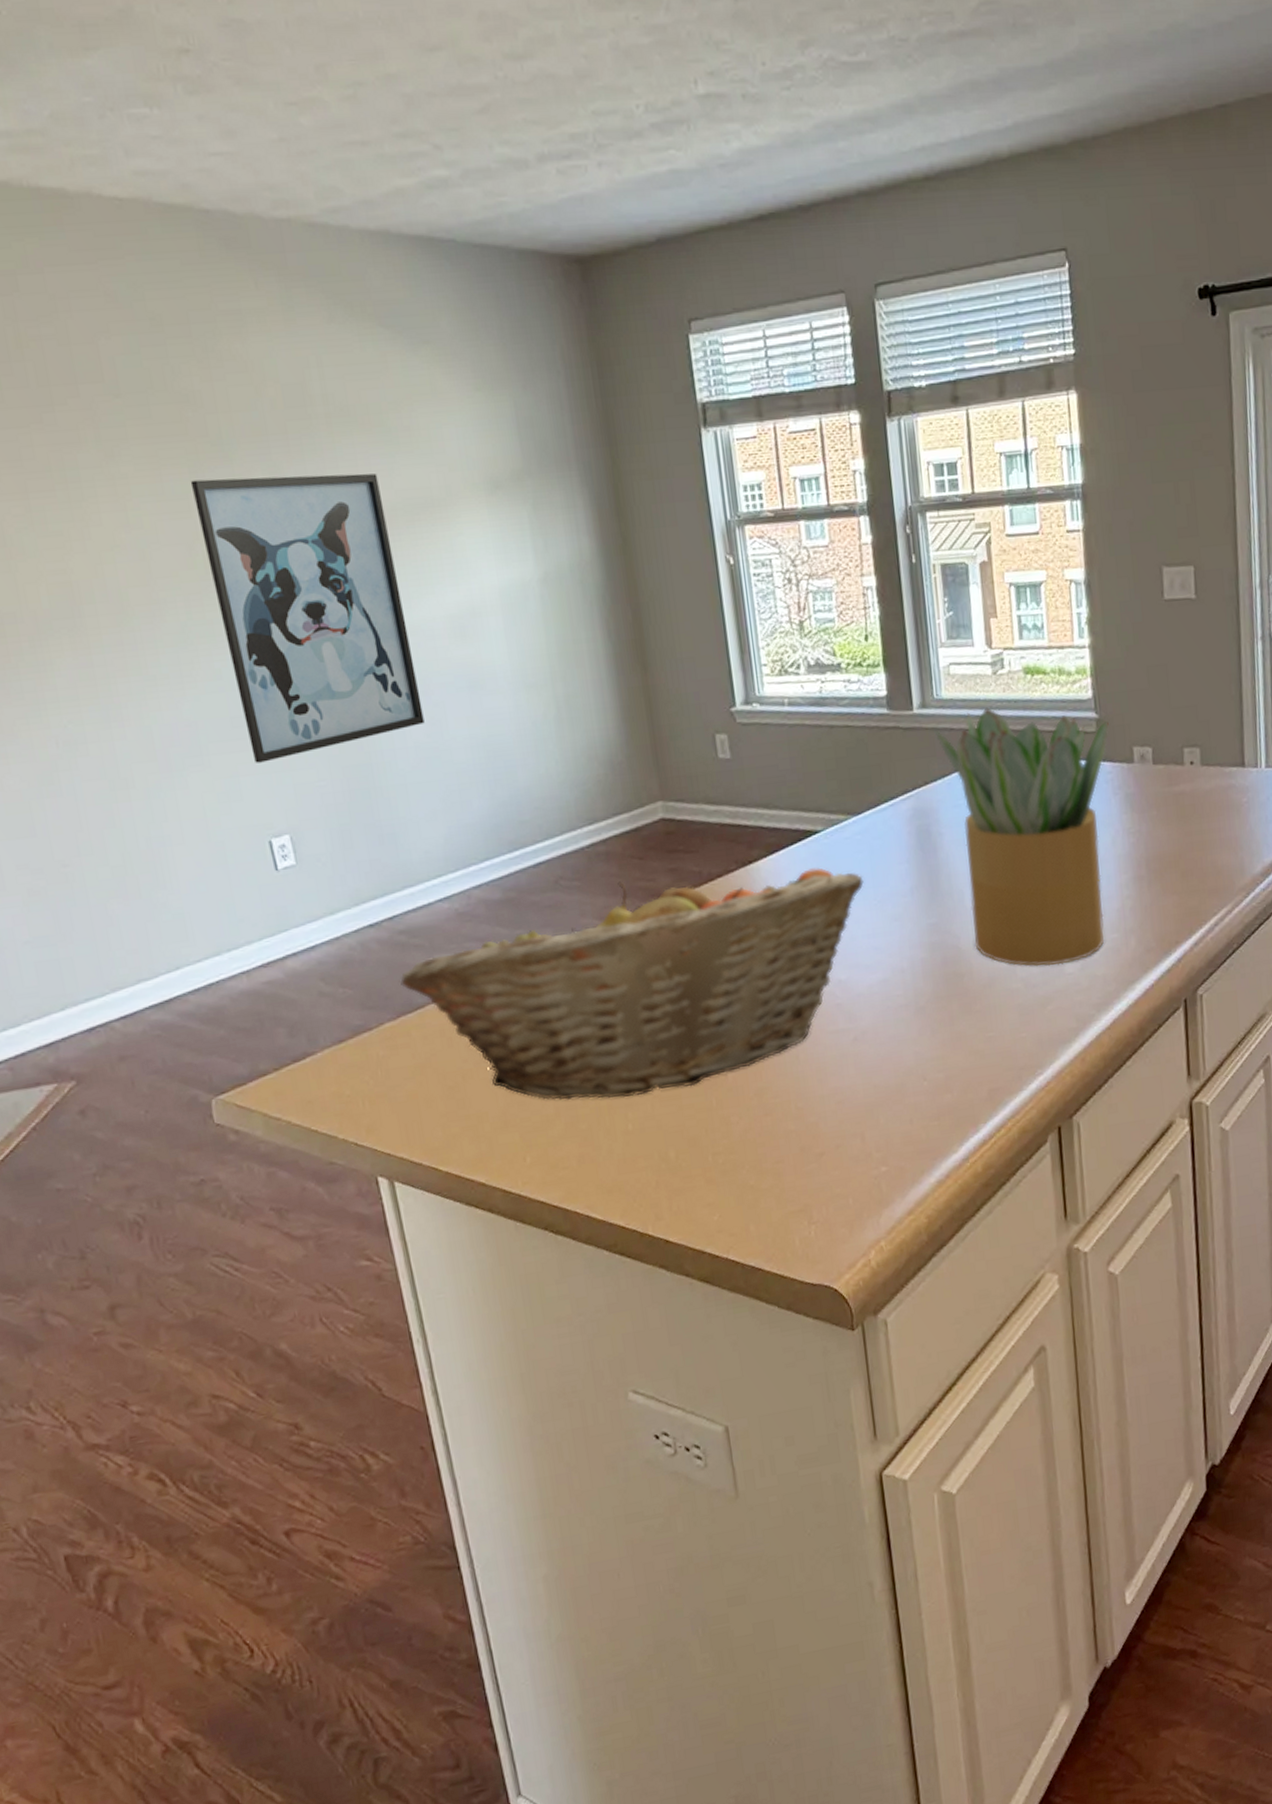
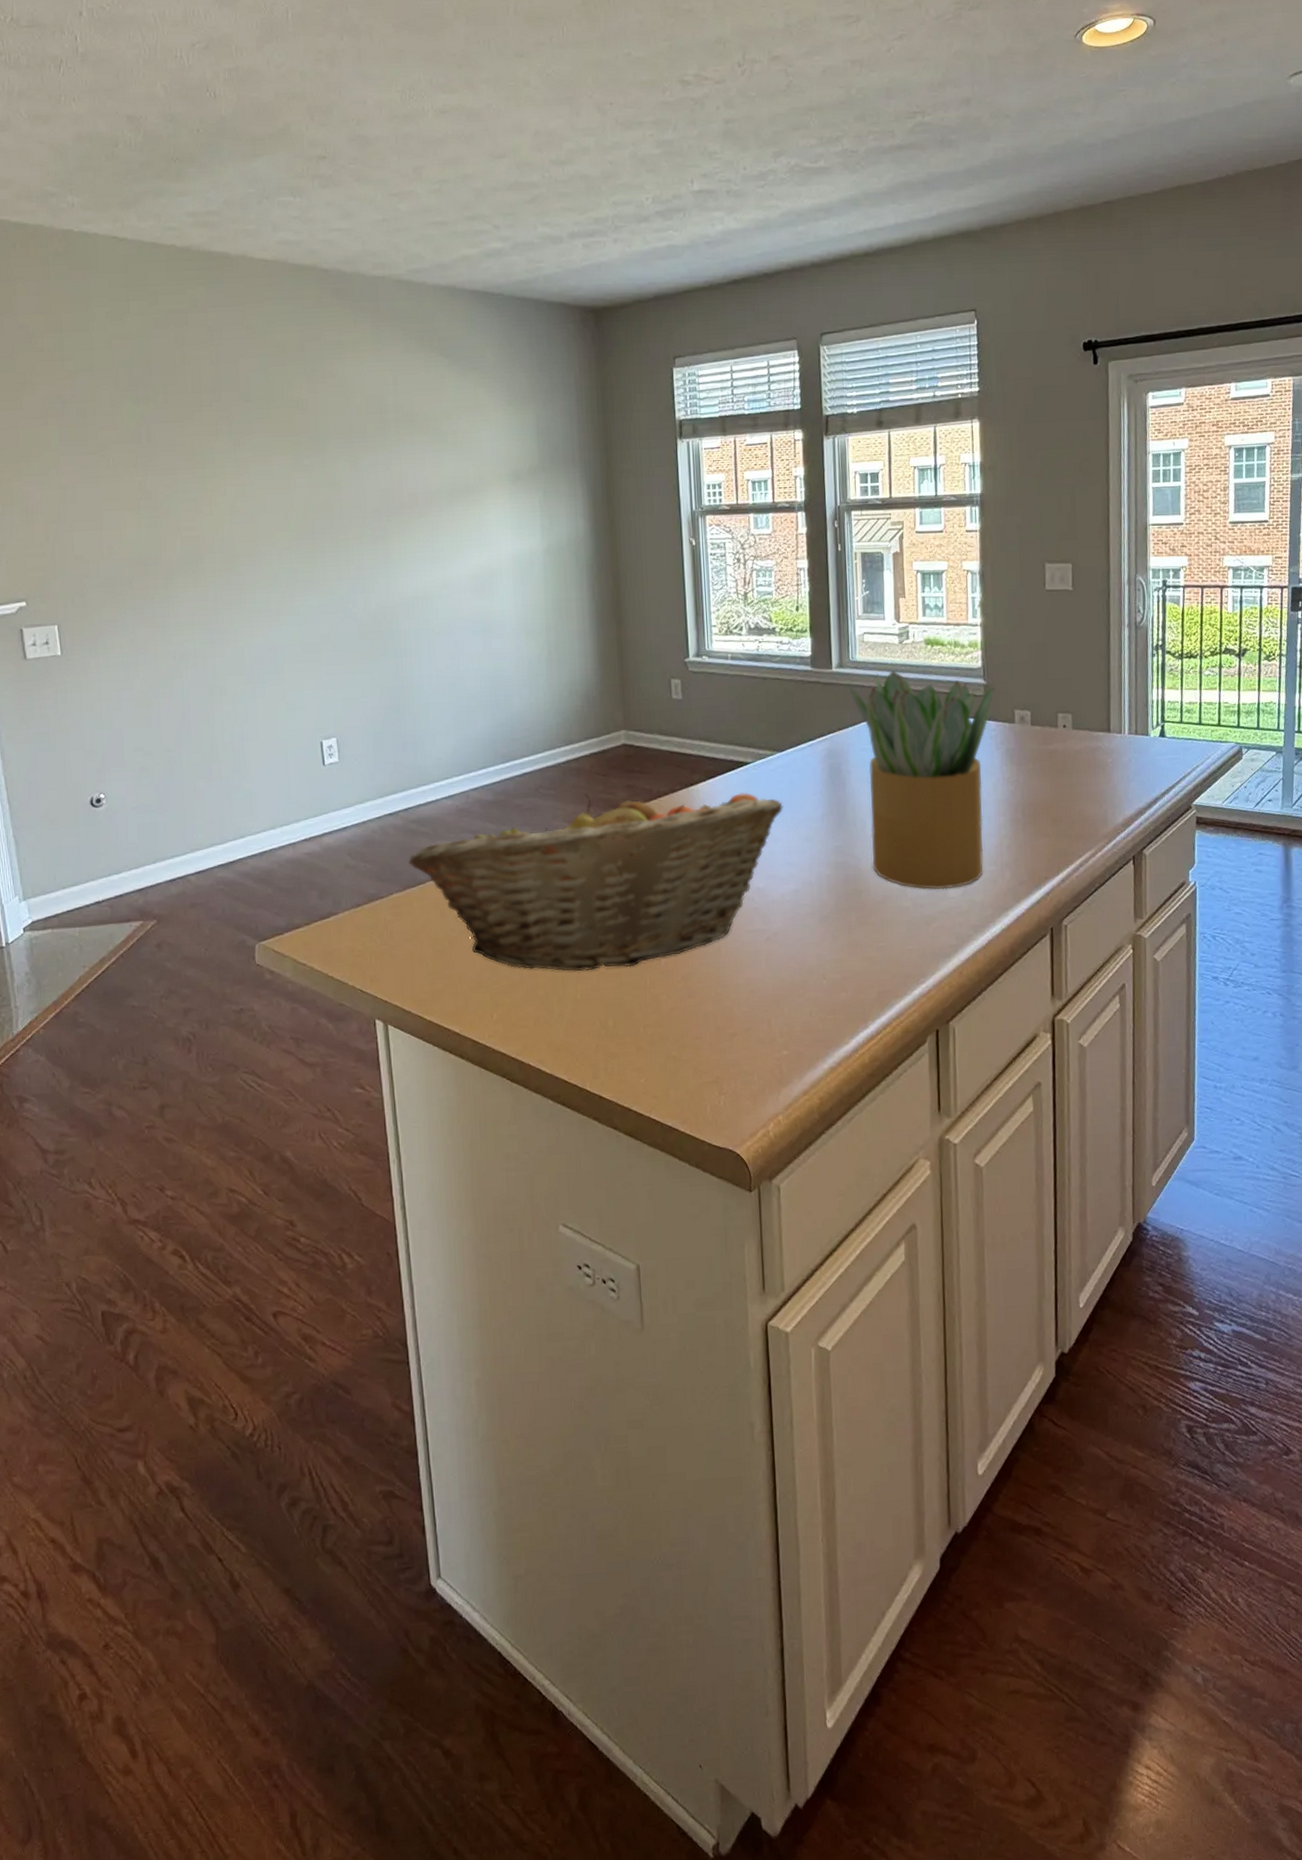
wall art: present [190,473,425,763] -> none [292,464,446,681]

